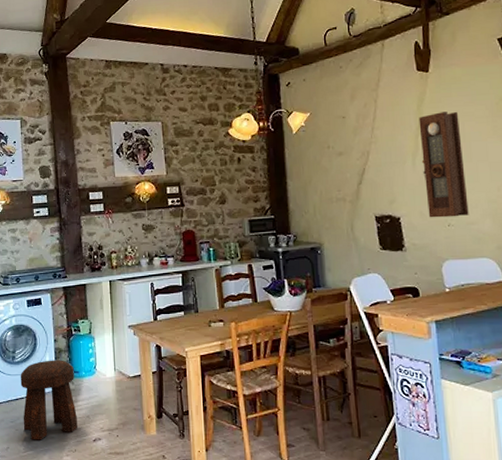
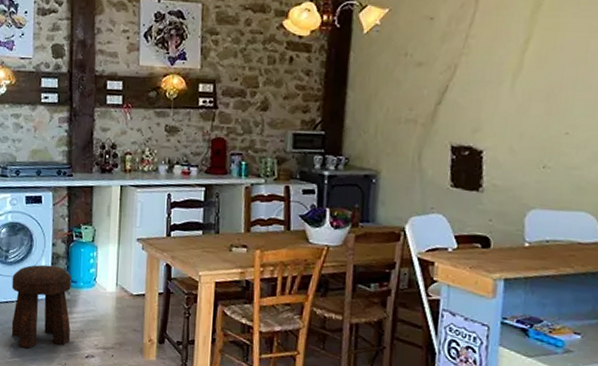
pendulum clock: present [418,111,469,218] -> none [520,23,585,158]

